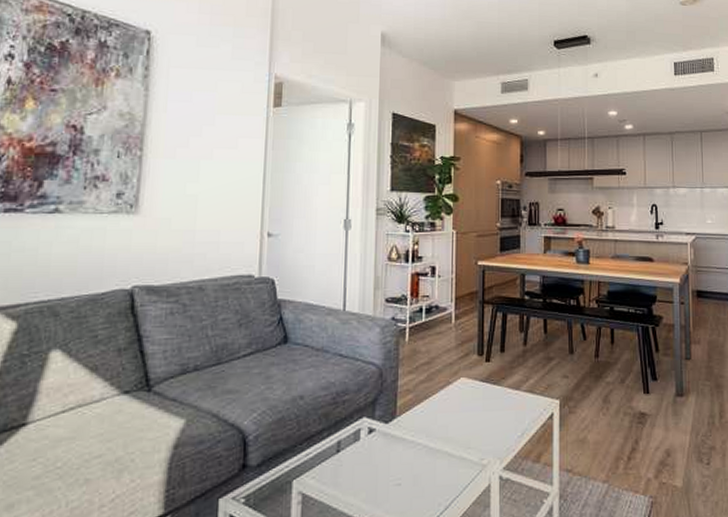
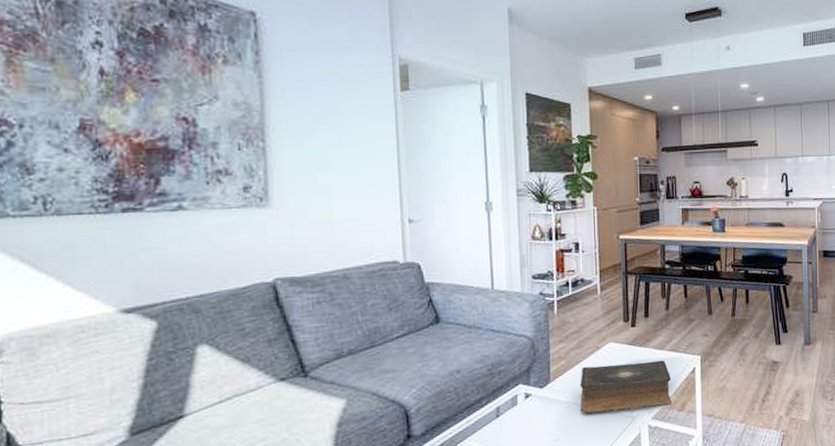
book: none [426,402,527,458] -> present [580,360,673,415]

